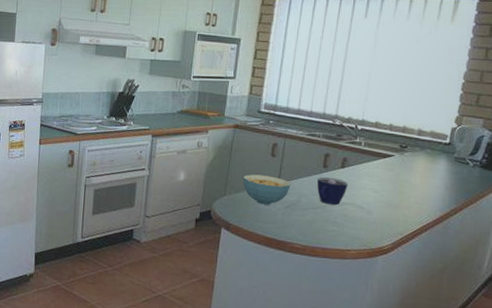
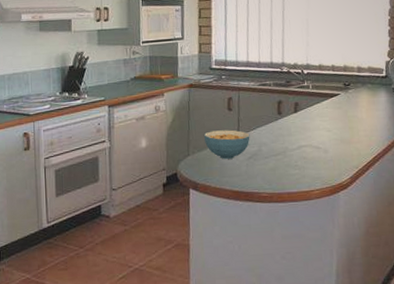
cup: present [316,176,349,206] -> none [273,122,303,150]

